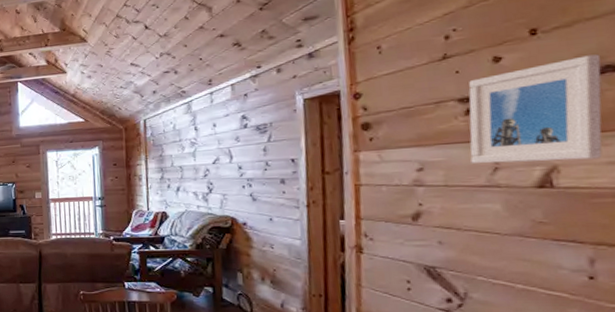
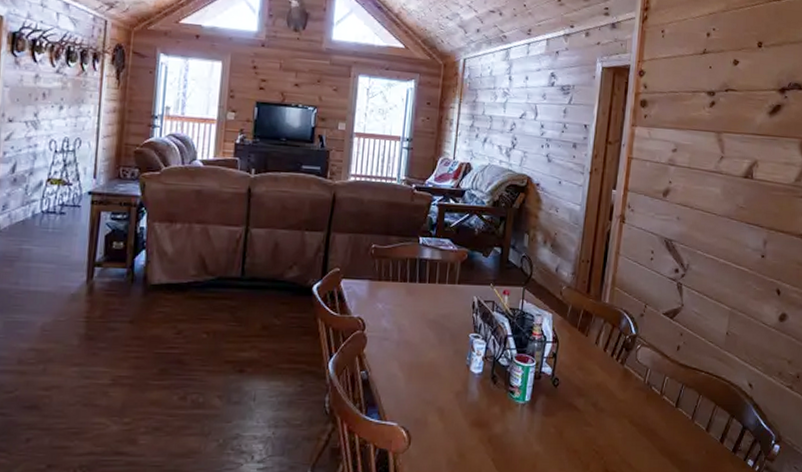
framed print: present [468,54,603,164] -> none [708,72,794,159]

